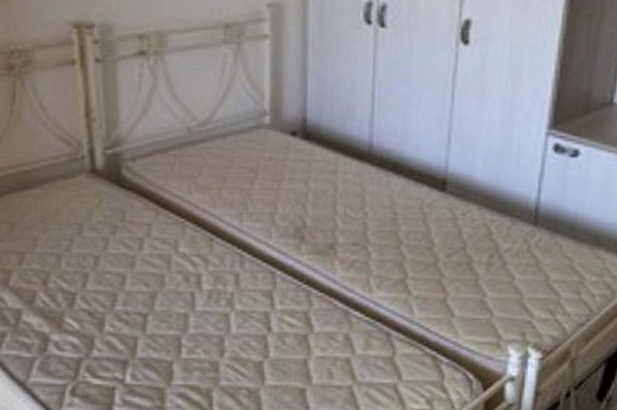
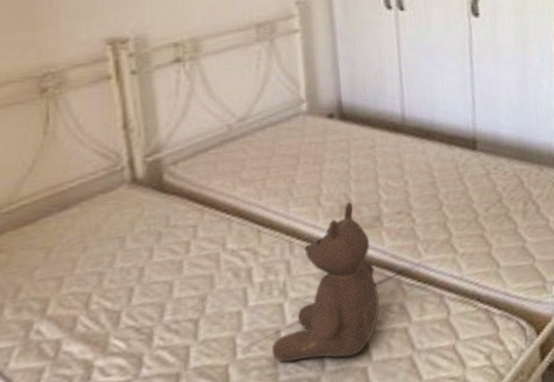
teddy bear: none [214,225,325,376] -> present [271,202,380,363]

